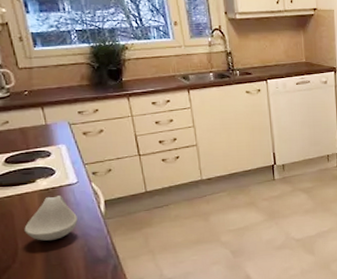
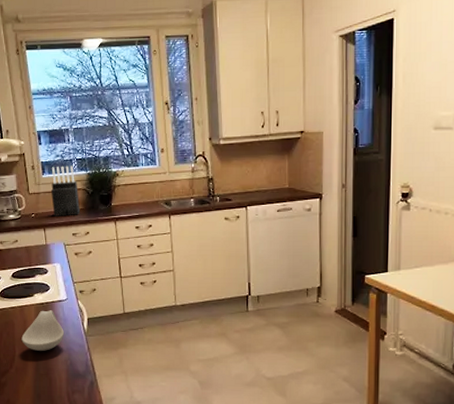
knife block: none [45,37,86,94] -> present [51,165,81,216]

